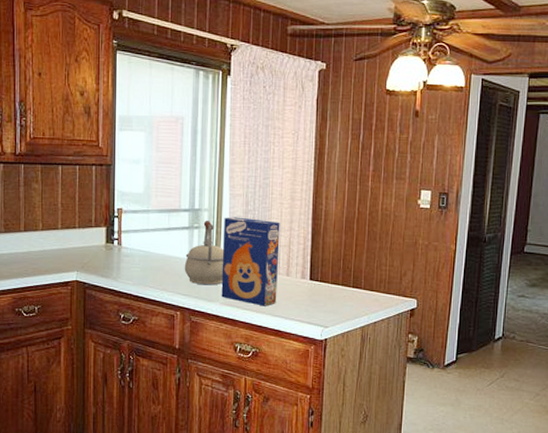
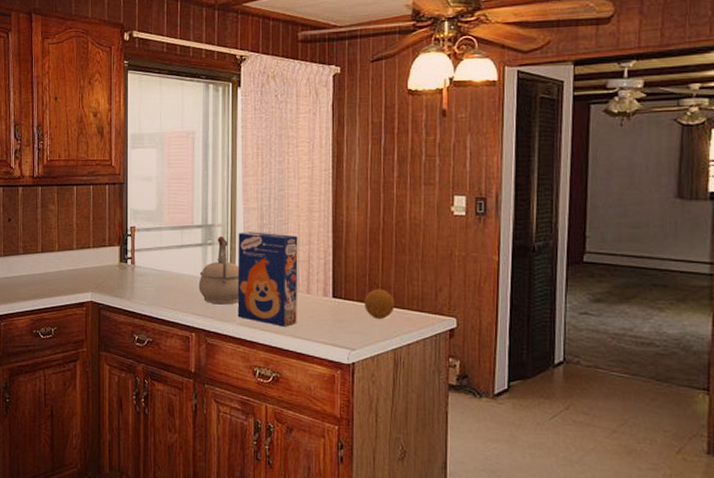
fruit: none [338,273,365,299] -> present [364,289,395,319]

